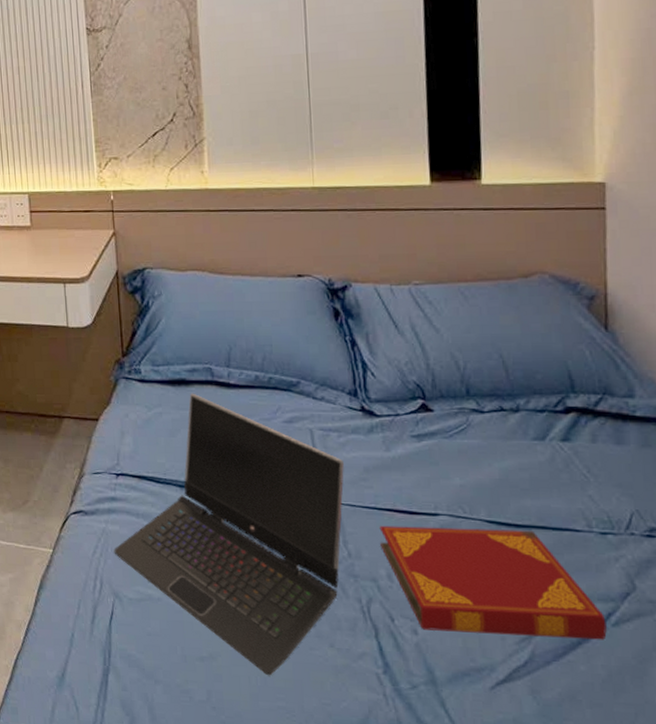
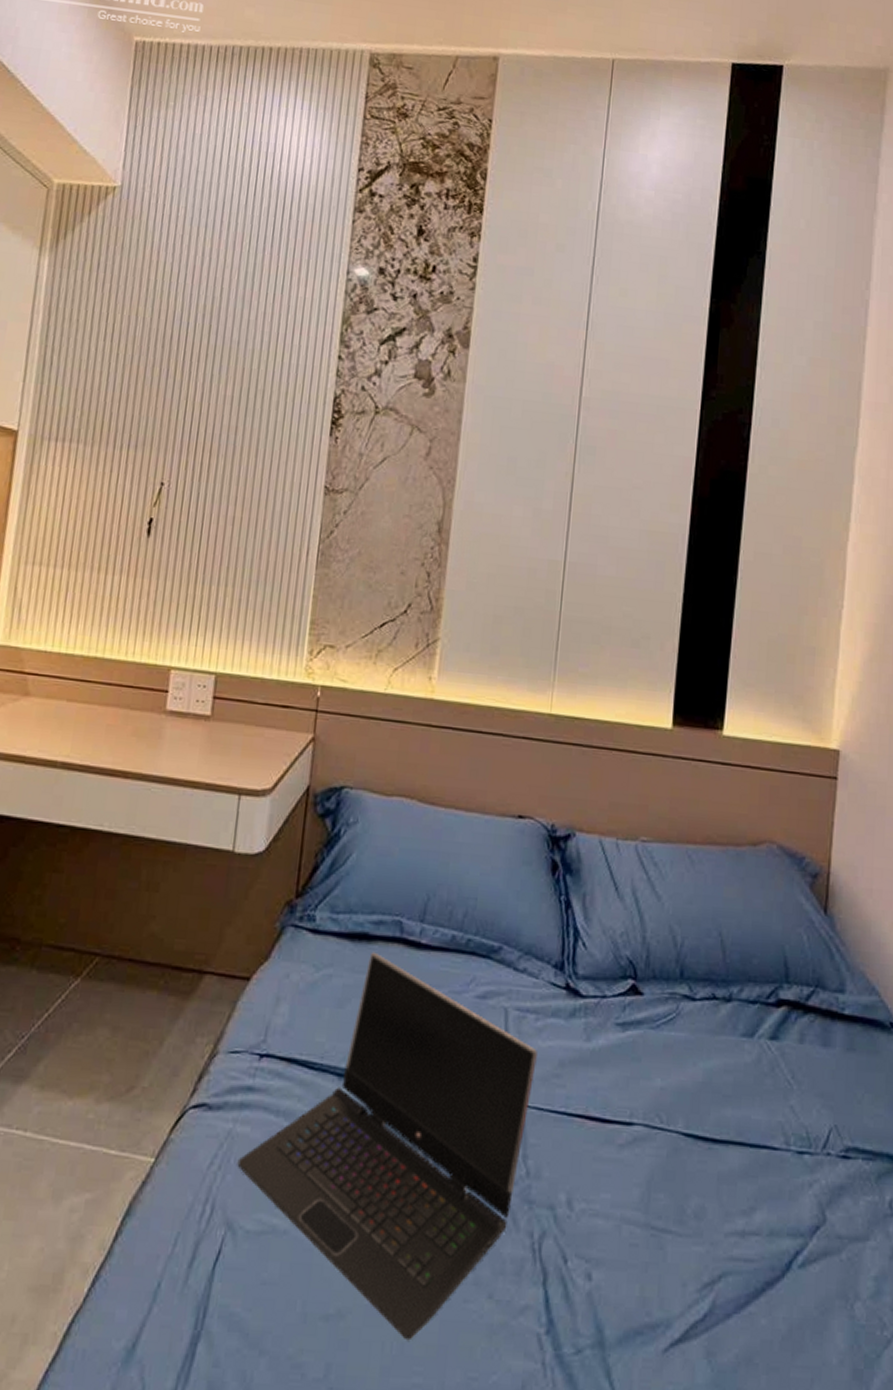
hardback book: present [379,525,607,640] -> none [564,1136,793,1286]

